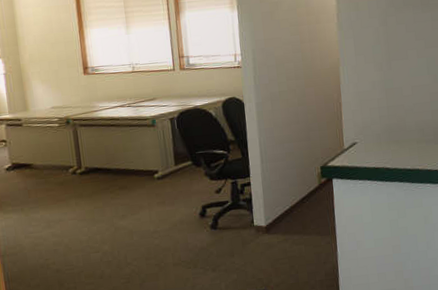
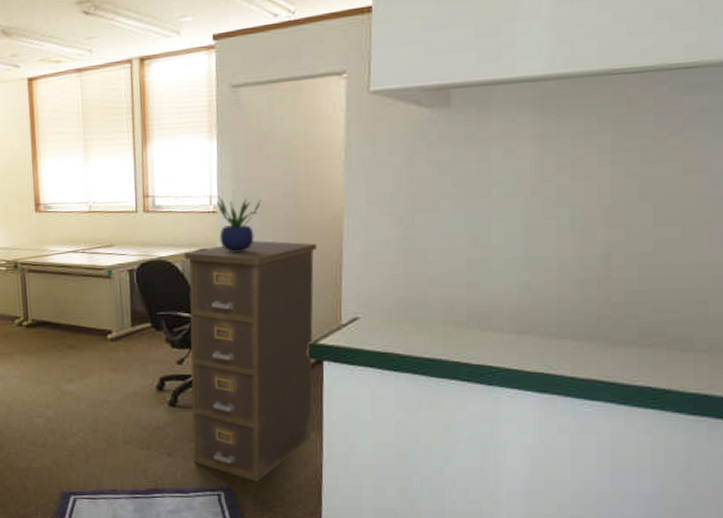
filing cabinet: none [216,87,328,283] -> present [183,240,318,482]
potted plant: none [240,54,276,99] -> present [216,197,261,253]

